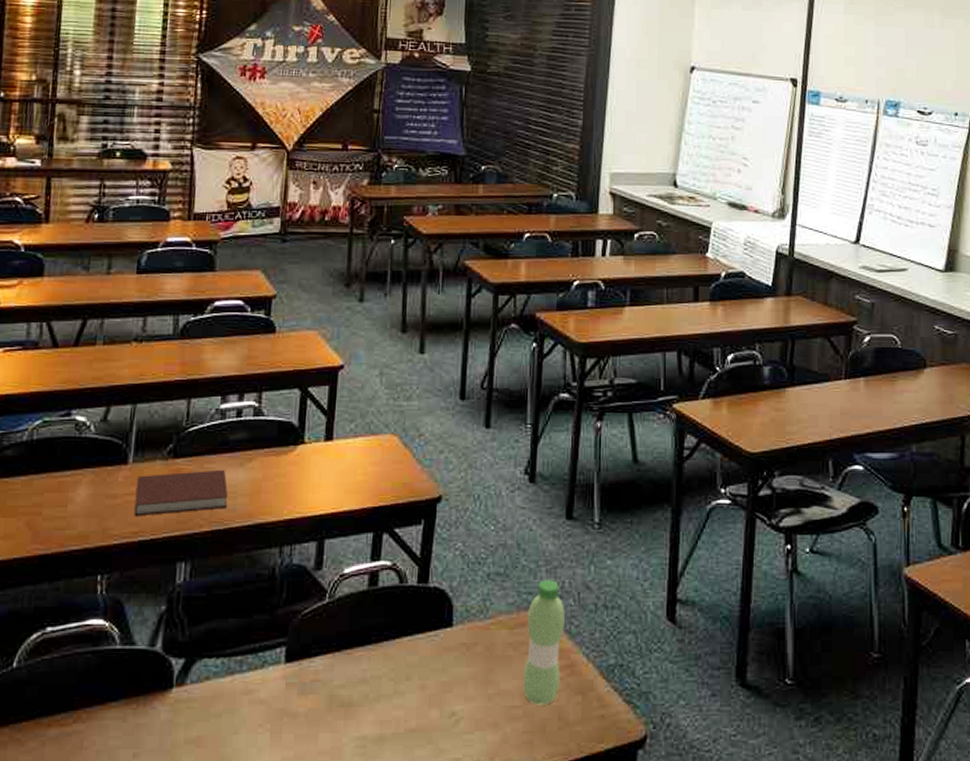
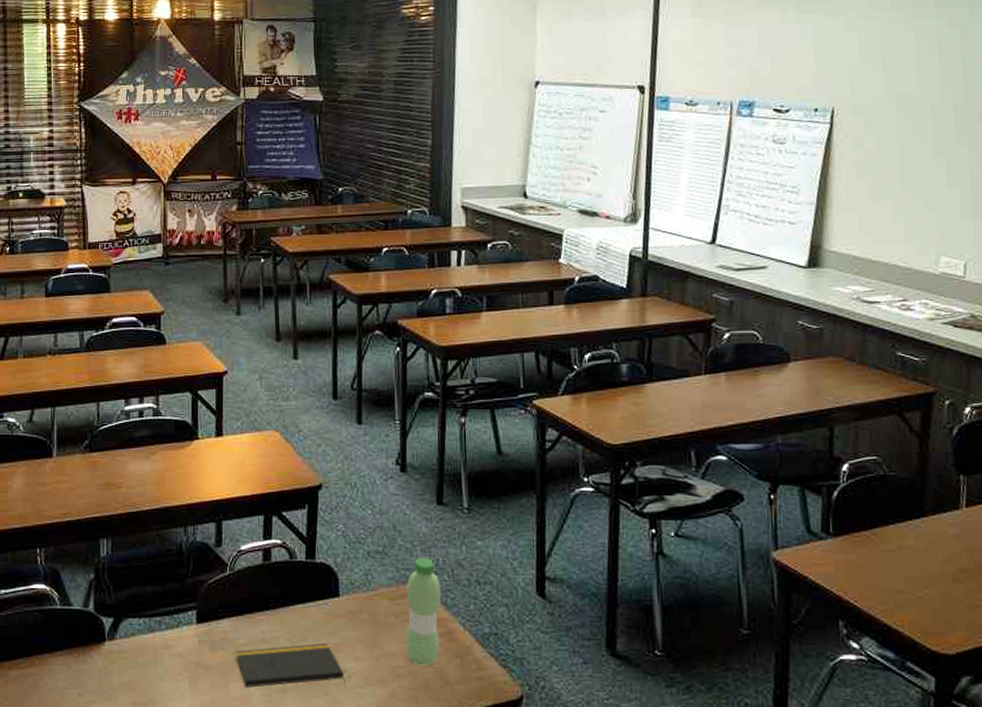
notebook: present [134,469,229,517] -> none [61,461,138,501]
notepad: none [328,681,453,738] -> present [235,642,346,690]

